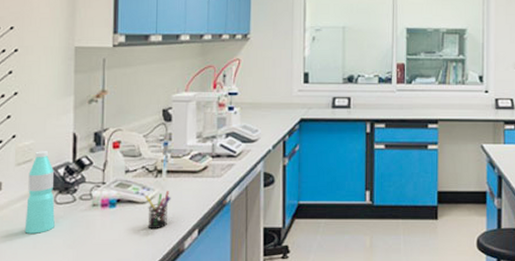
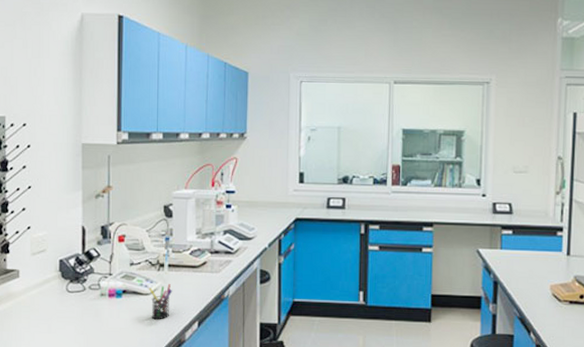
water bottle: present [24,151,55,234] -> none [40,242,67,319]

